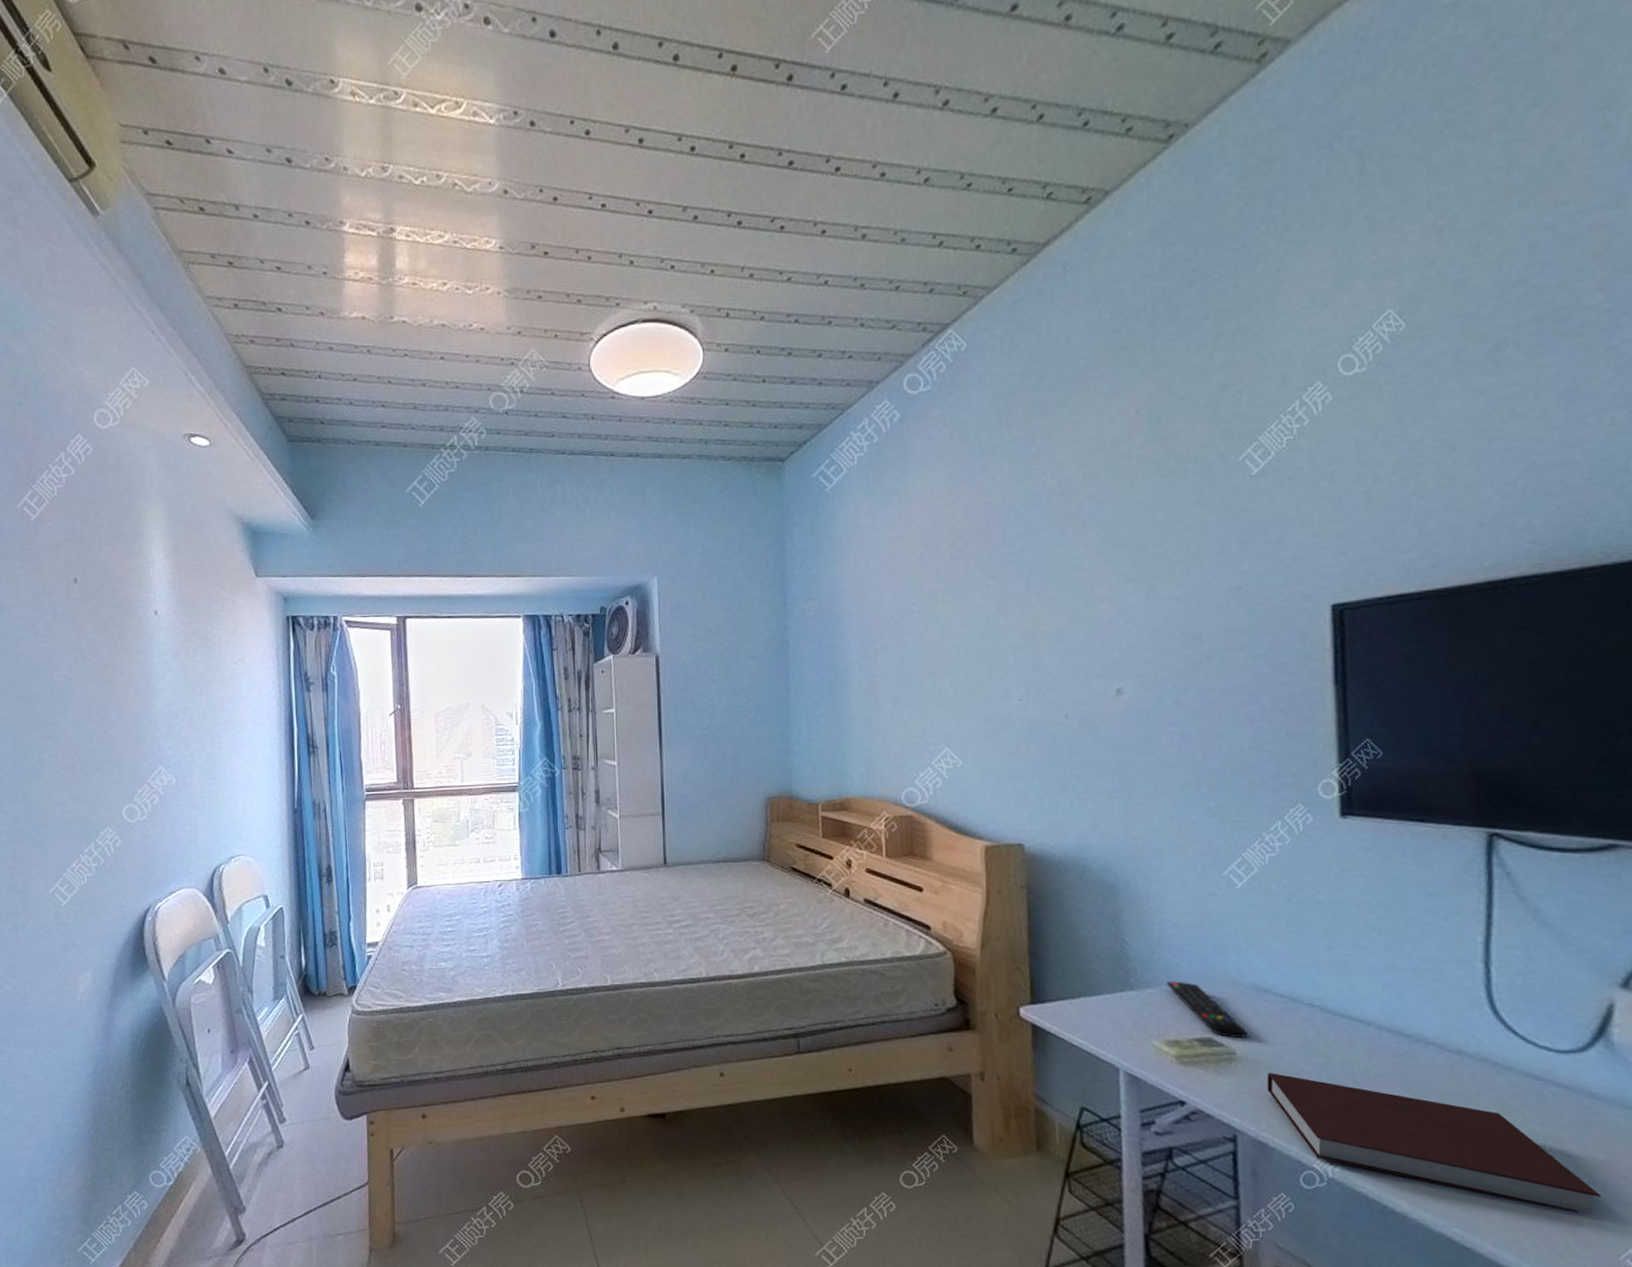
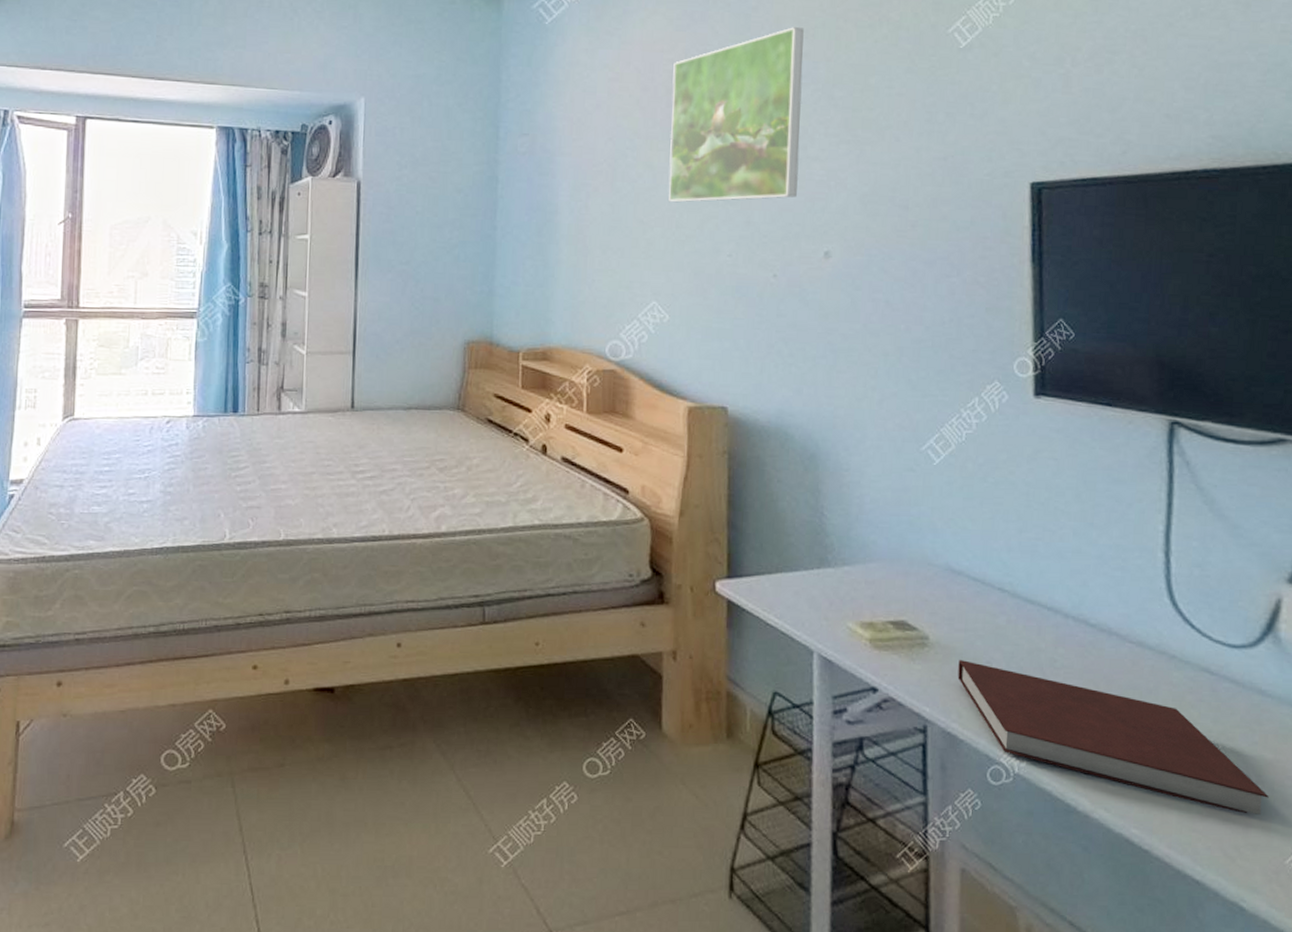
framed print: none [955,470,1087,653] -> present [668,27,804,203]
remote control: present [1167,981,1248,1038] -> none [863,559,941,622]

